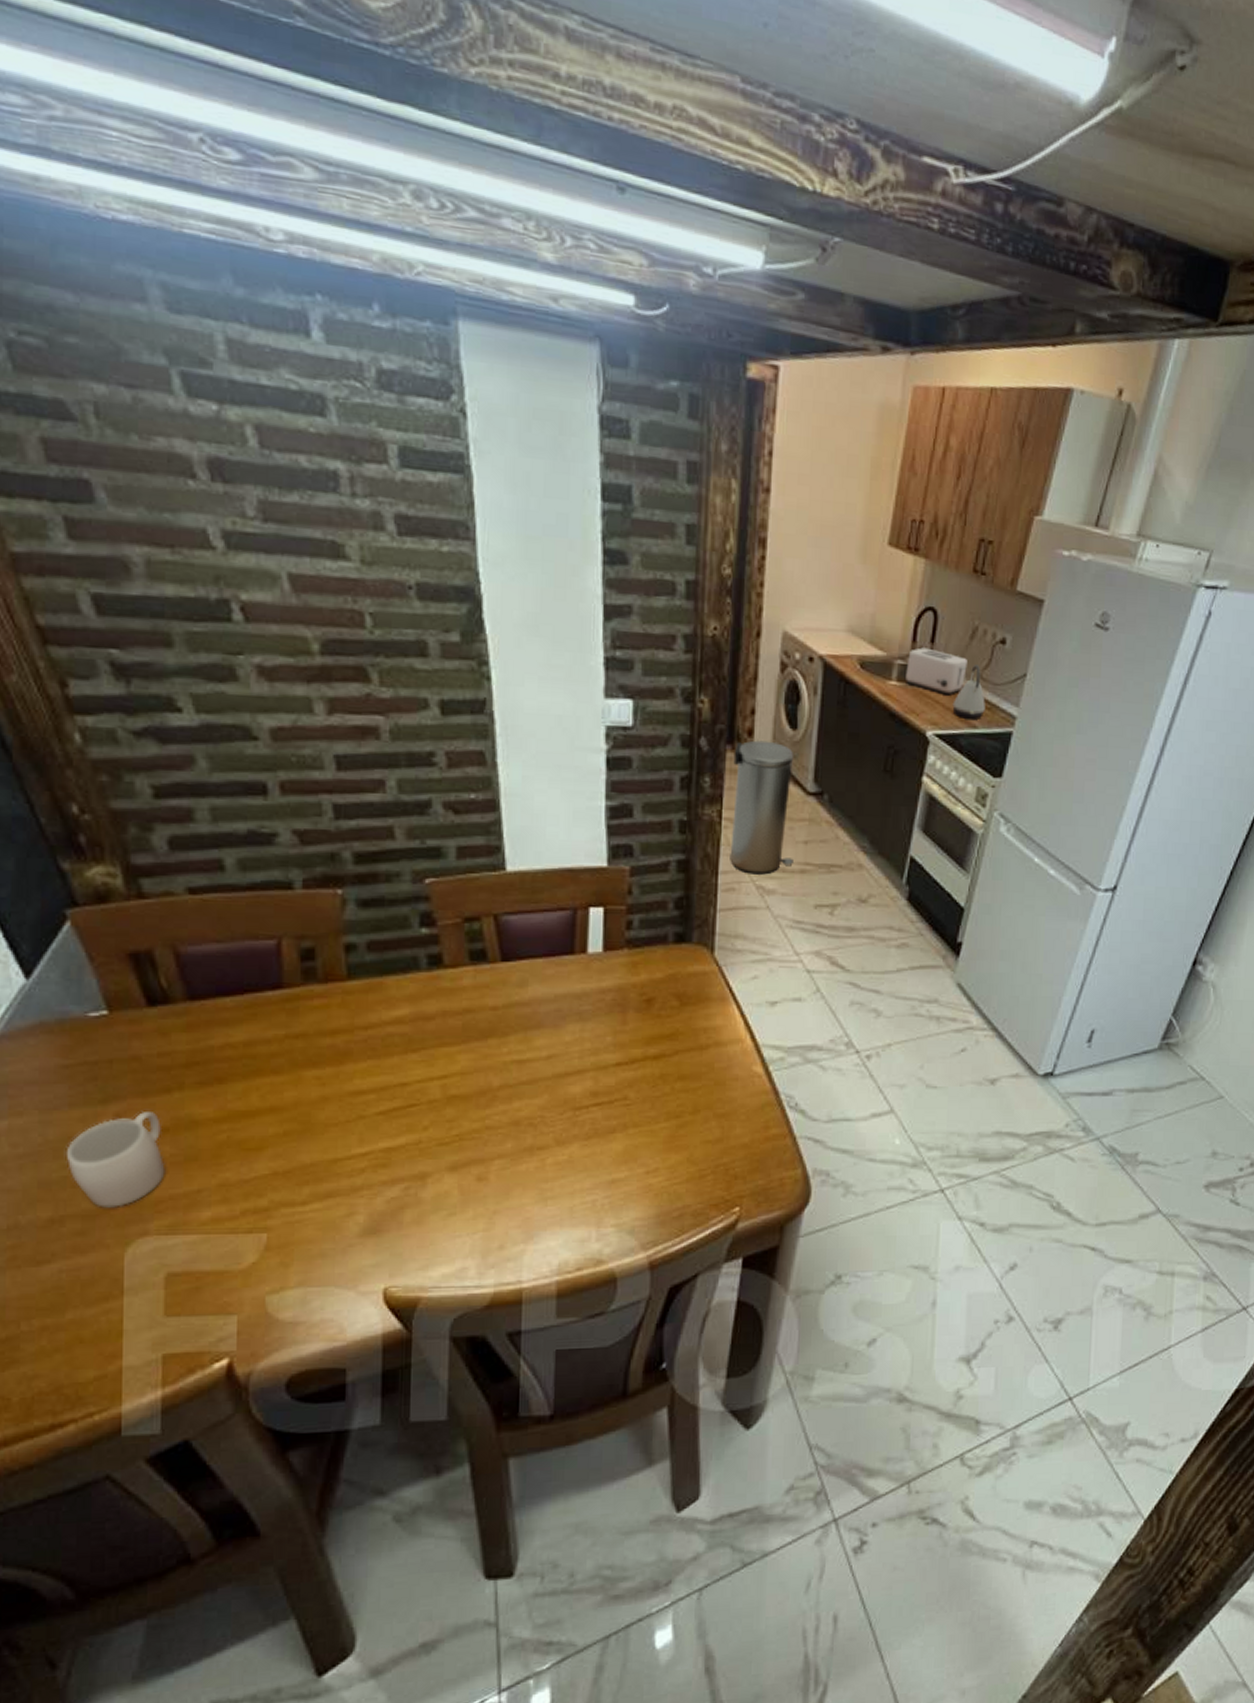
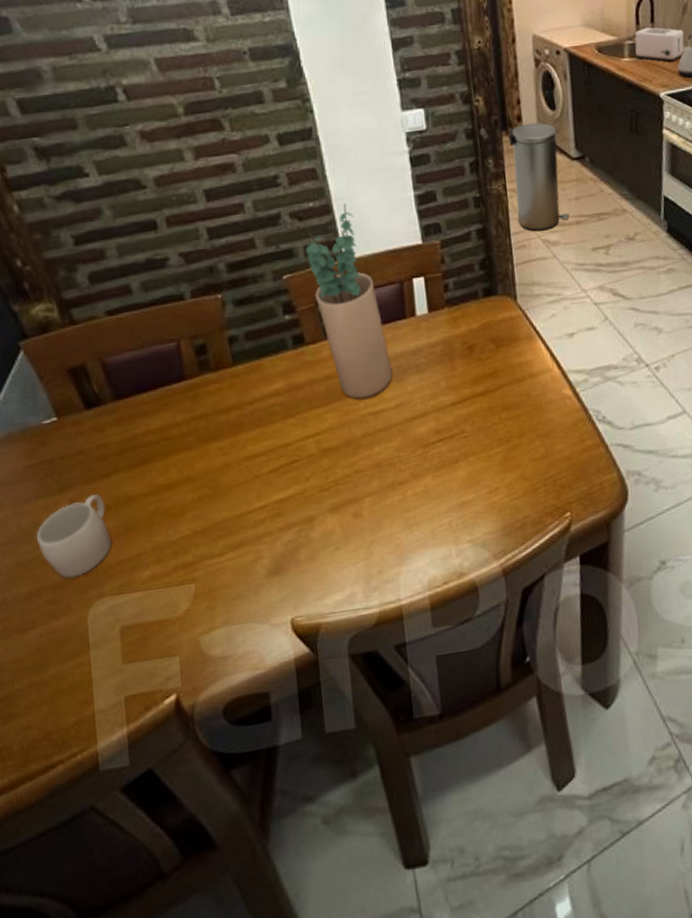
vase: none [458,801,549,1044] -> present [305,203,393,400]

